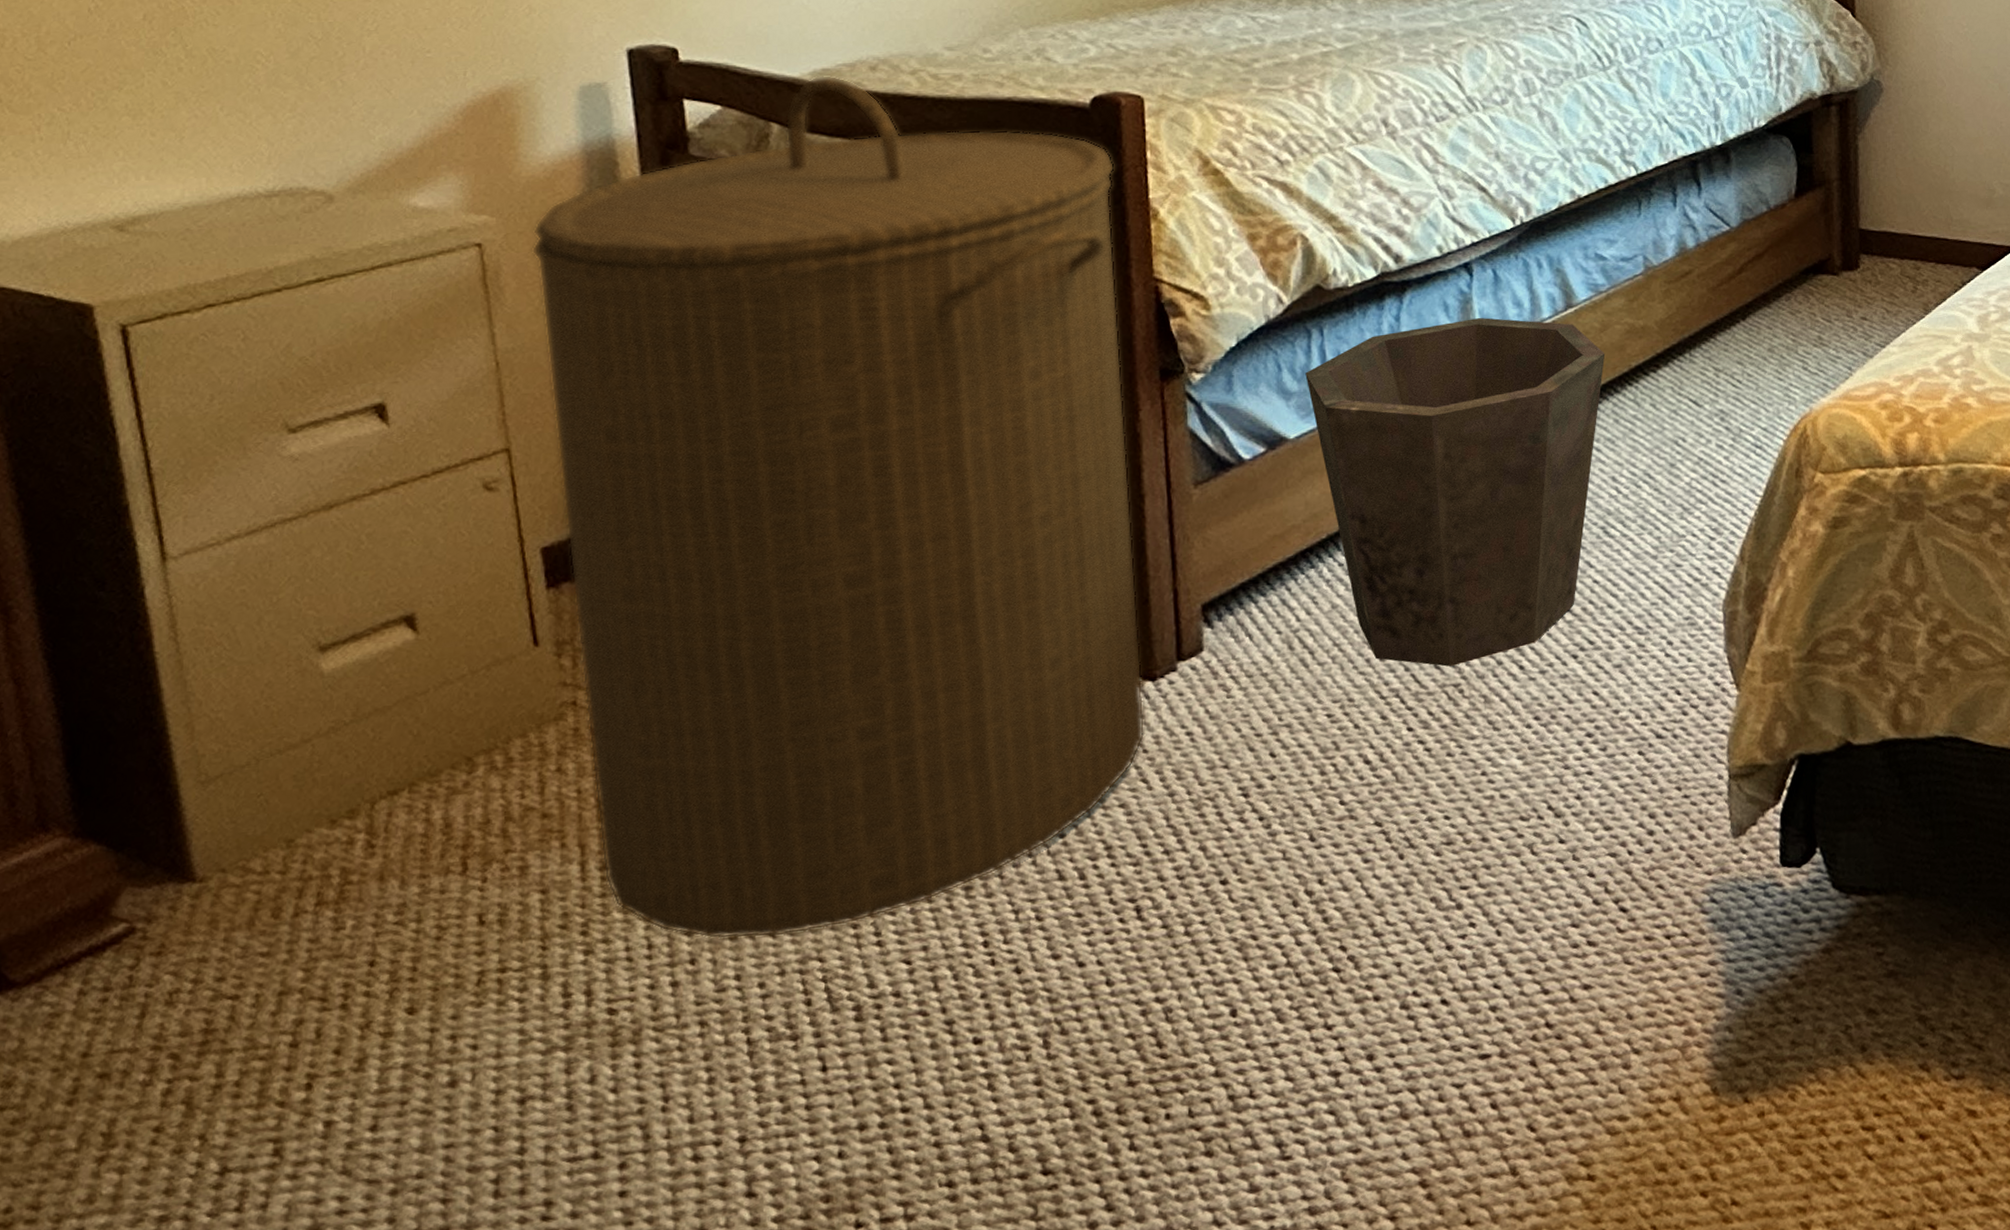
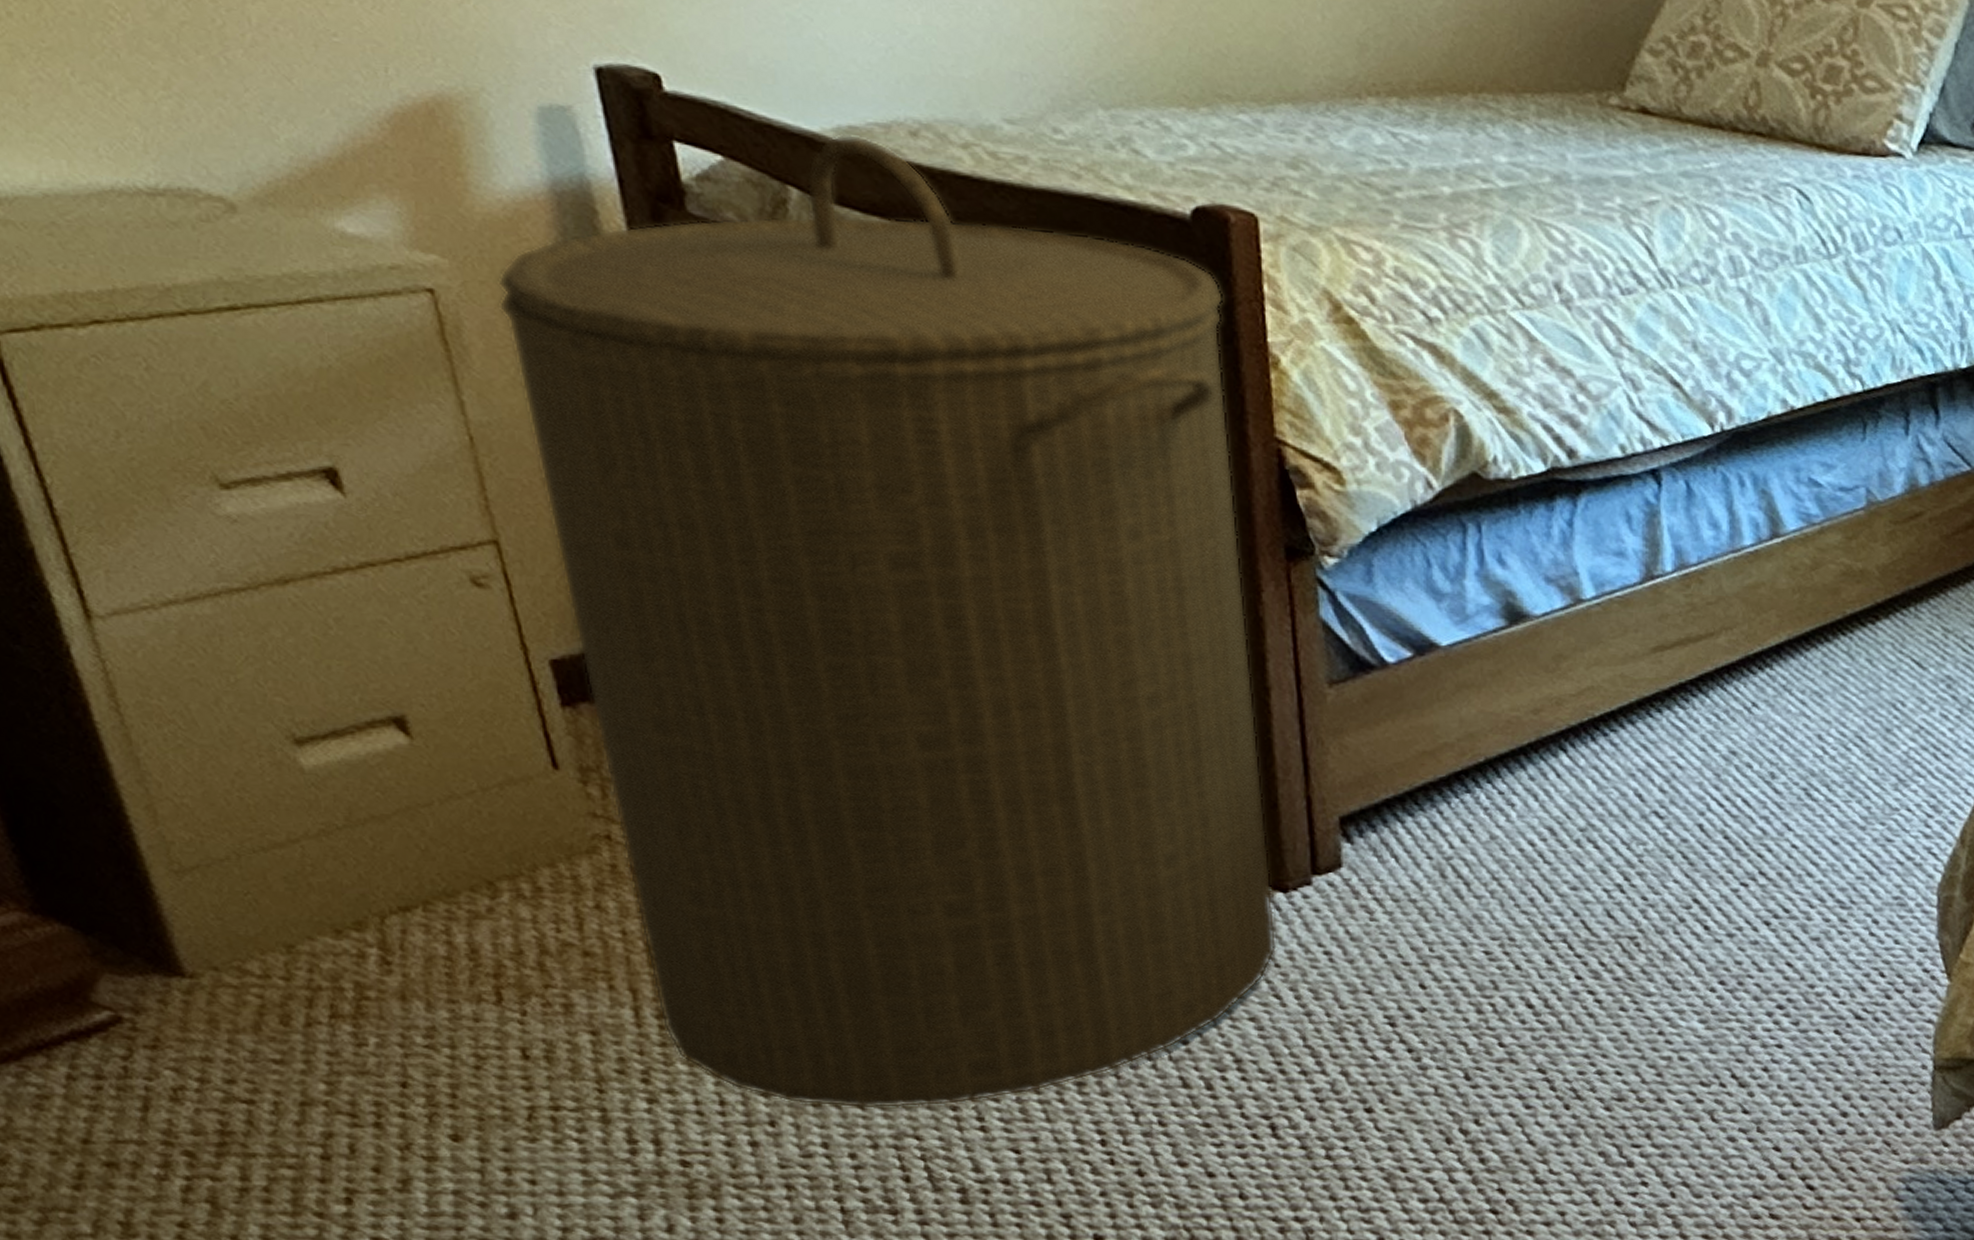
waste bin: present [1305,317,1606,667] -> none [1460,534,1816,917]

